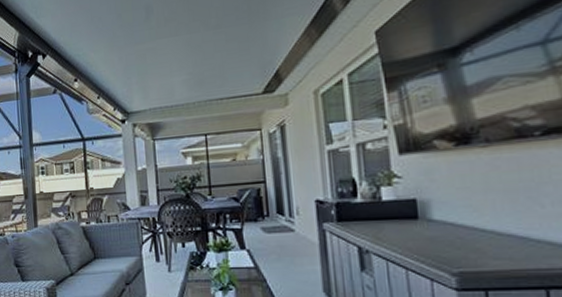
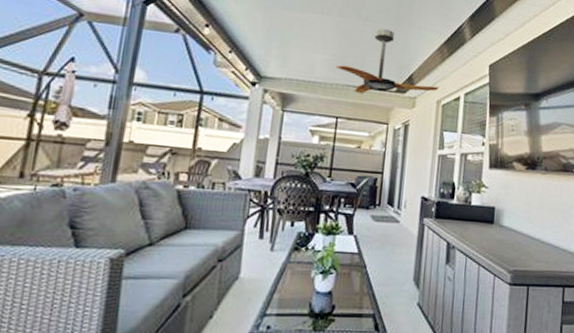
ceiling fan: none [195,29,314,106] -> present [336,28,439,94]

